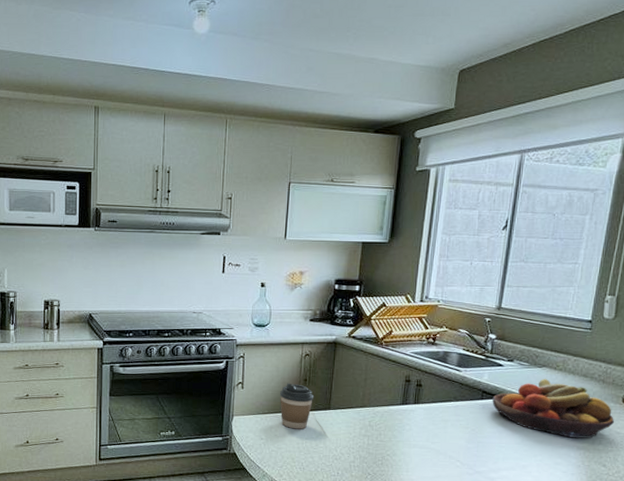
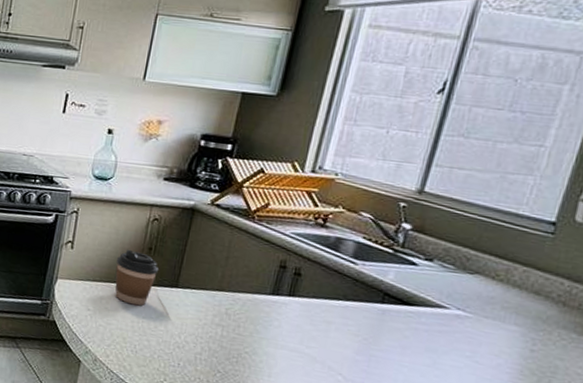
fruit bowl: present [492,378,614,439] -> none [396,288,575,375]

